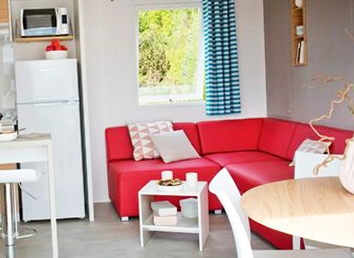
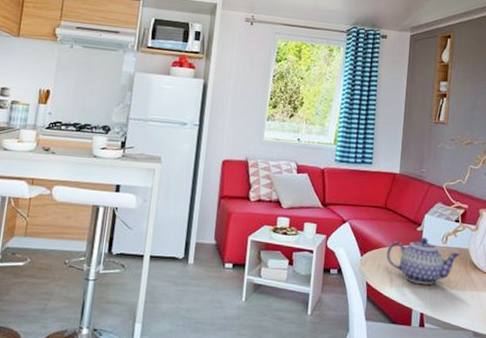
teapot: none [264,171,331,213] -> present [387,237,460,285]

